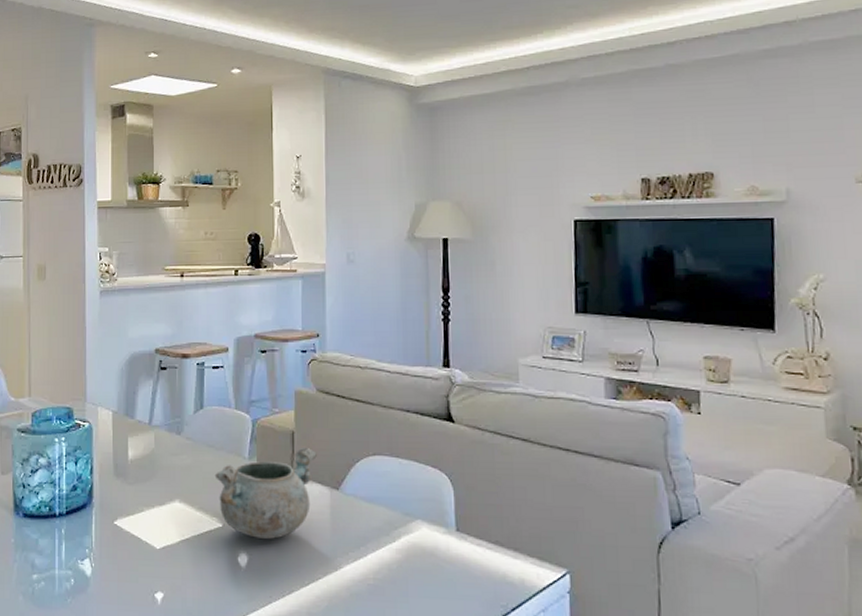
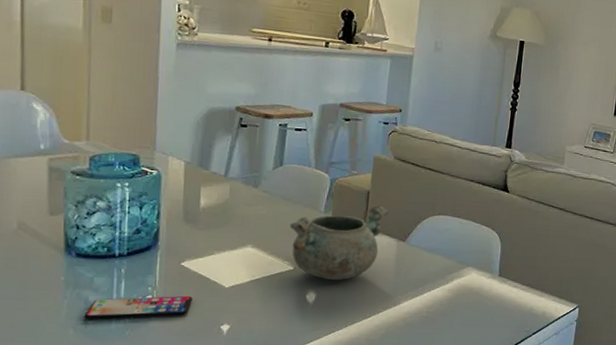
smartphone: none [31,558,127,585] -> present [84,295,193,320]

